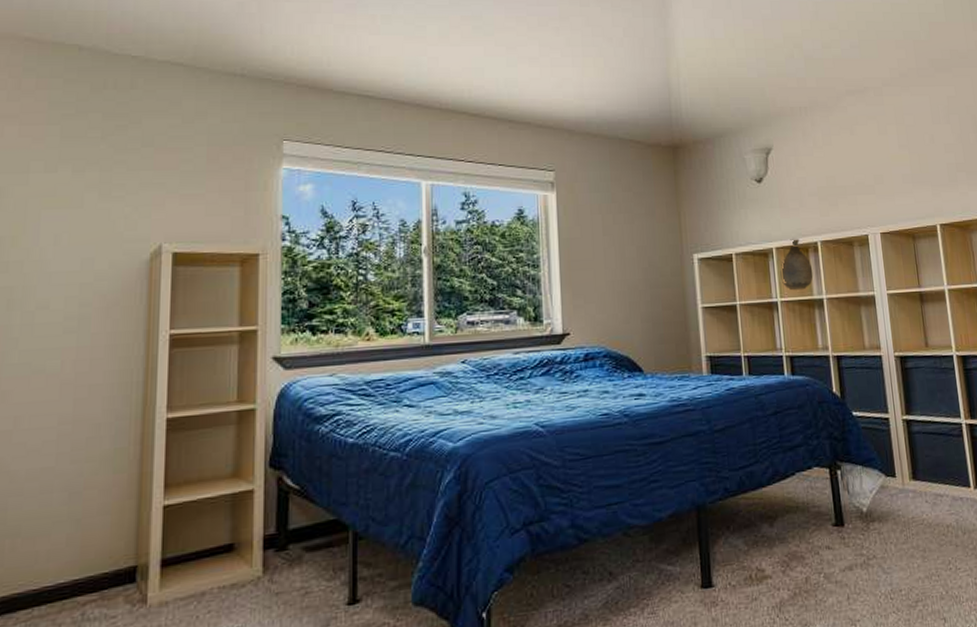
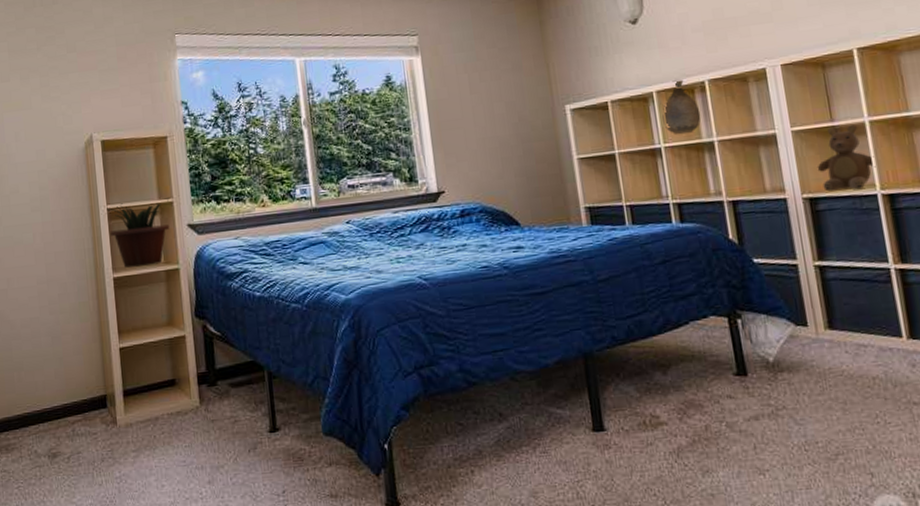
potted plant: none [169,325,253,406] -> present [107,198,170,268]
teddy bear: none [907,292,952,351] -> present [817,125,876,192]

